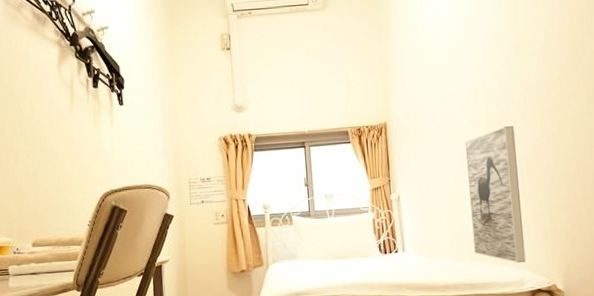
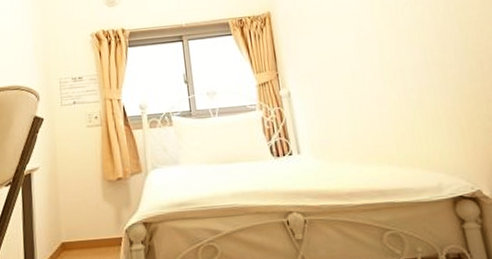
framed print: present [465,126,526,264] -> none [358,11,442,166]

